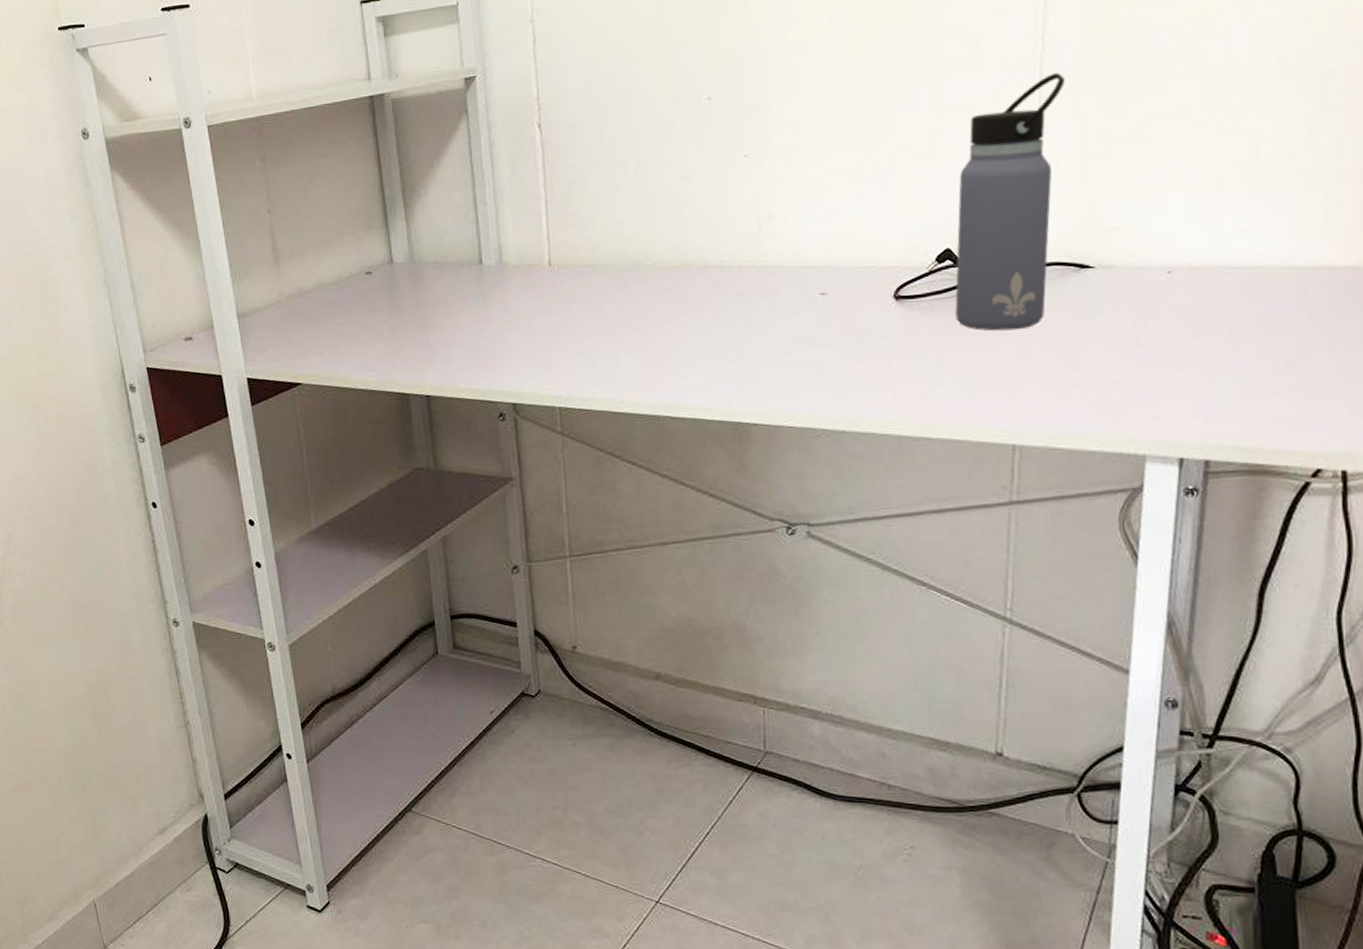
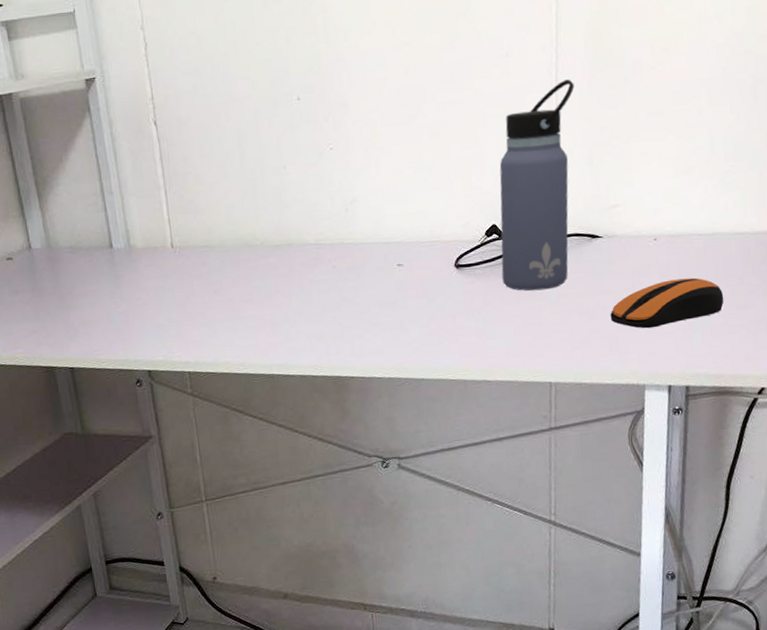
computer mouse: none [1100,322,1266,385] -> present [610,277,724,329]

